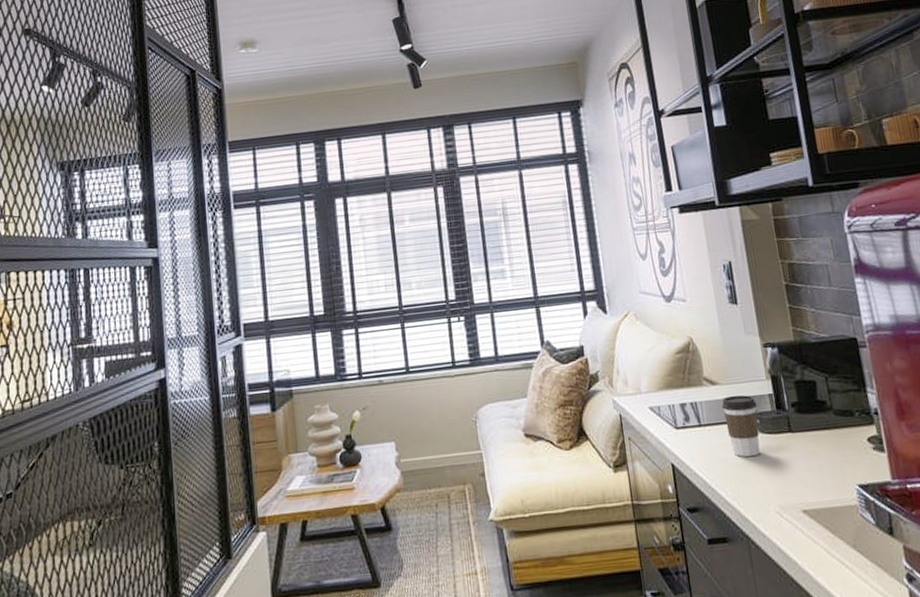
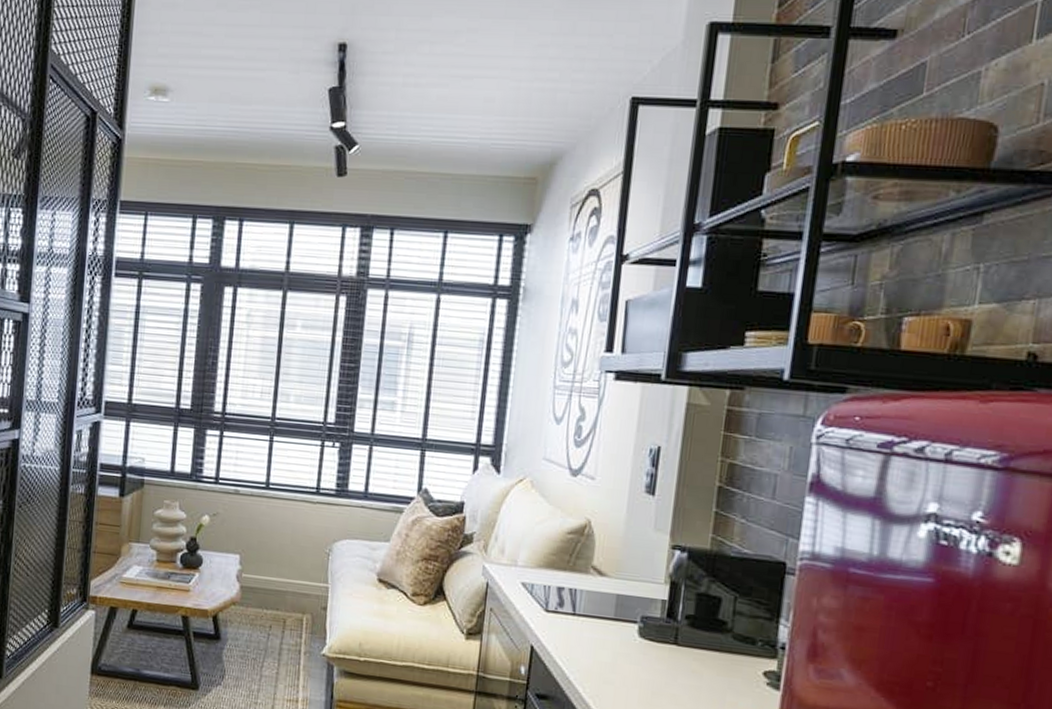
coffee cup: present [721,395,761,457] -> none [603,591,646,660]

